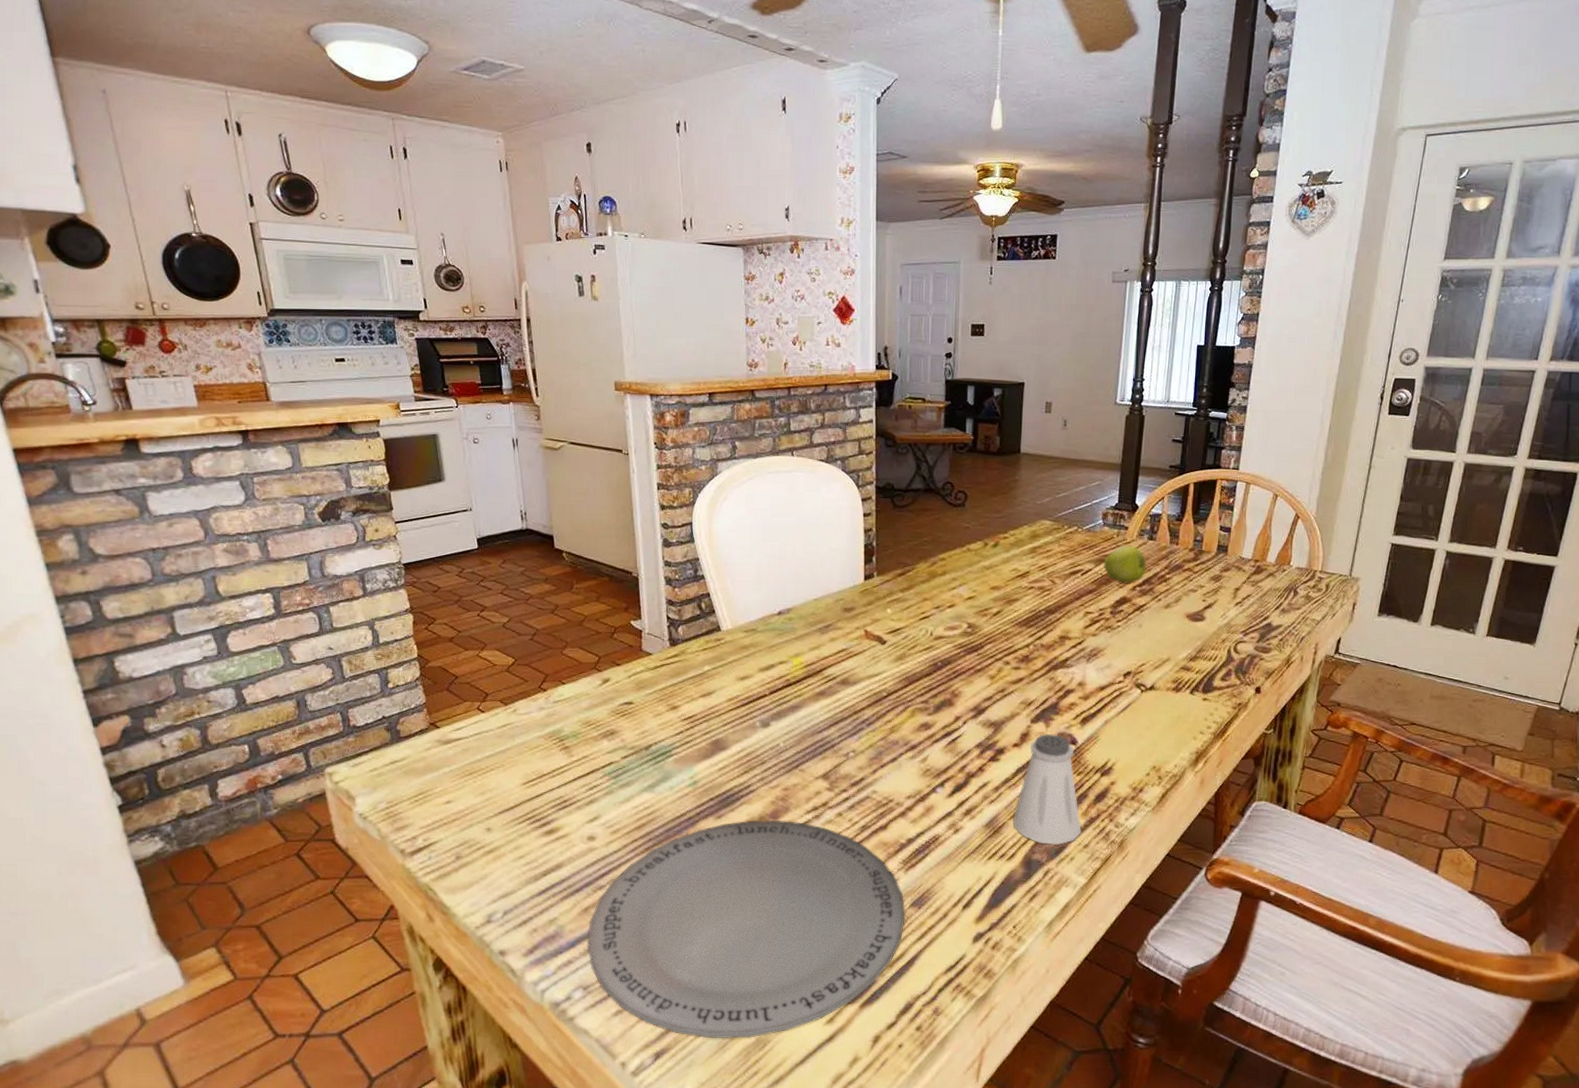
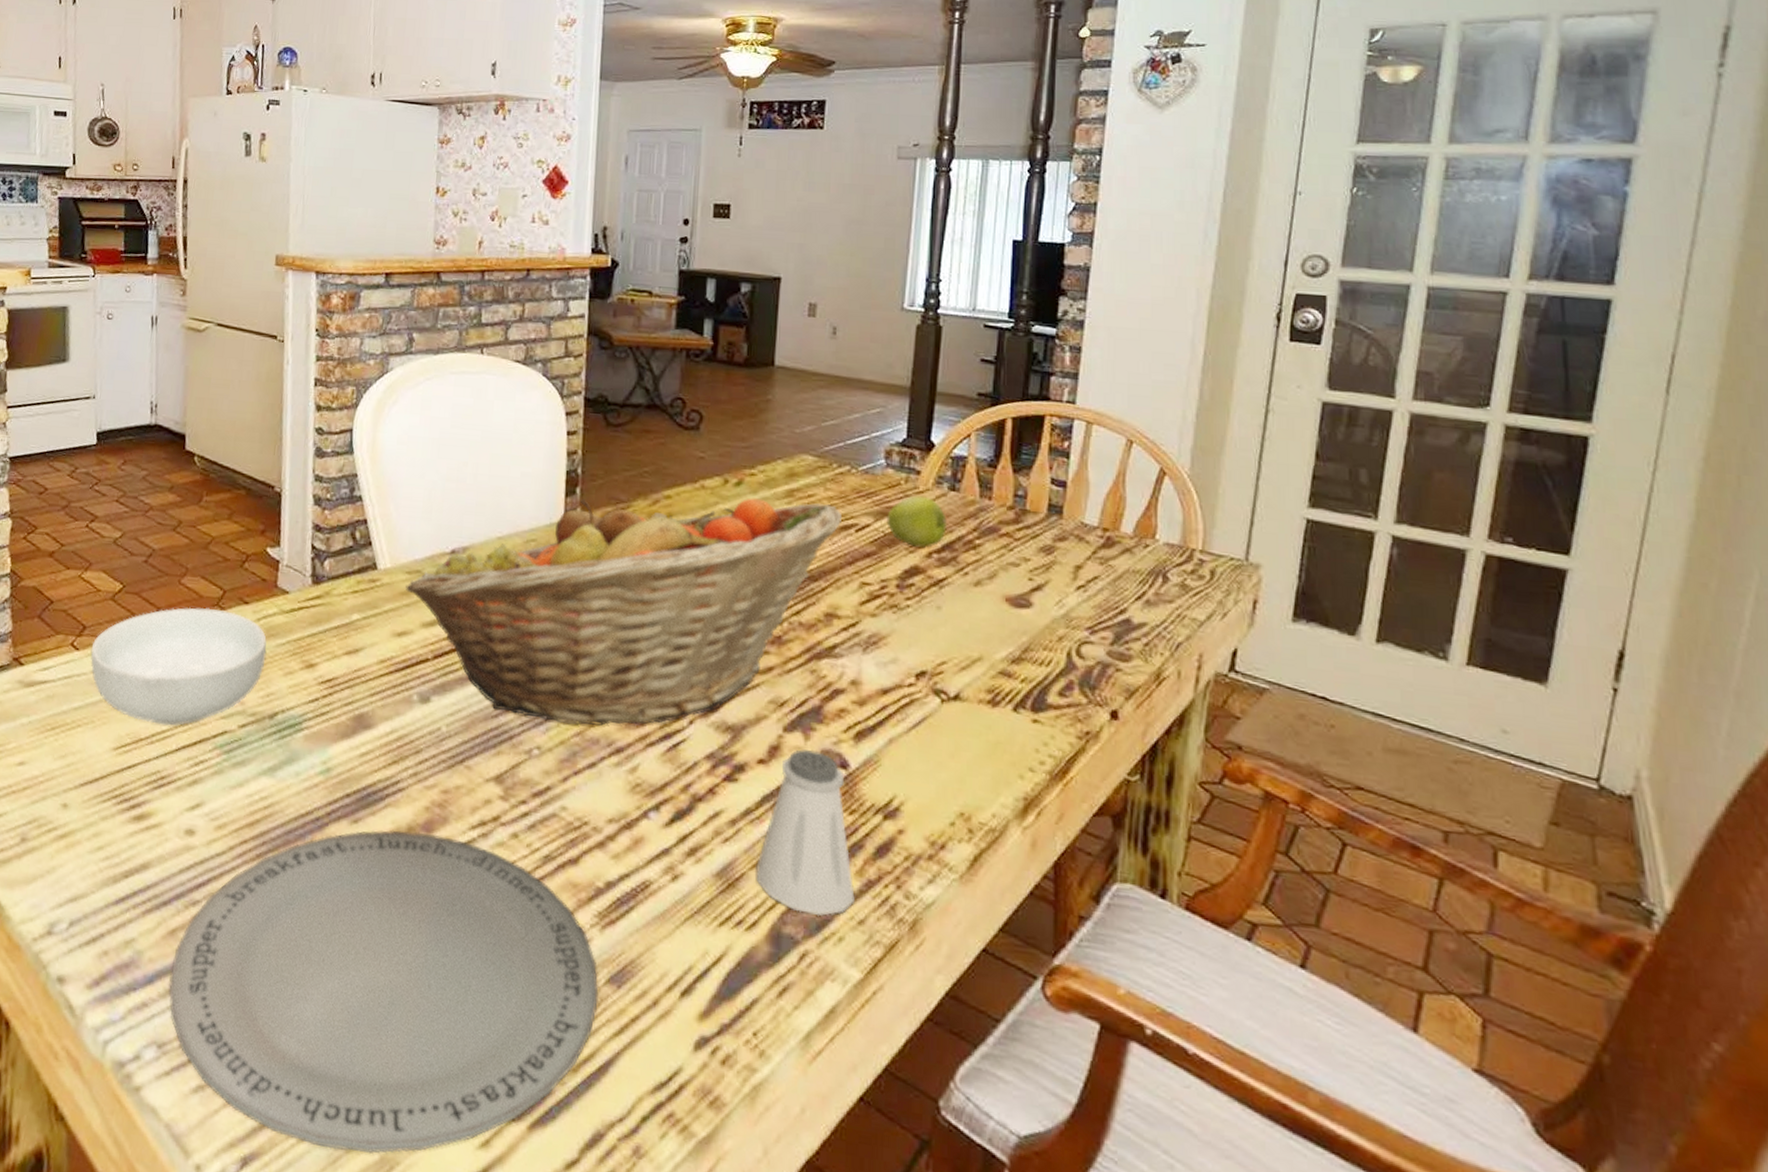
cereal bowl: none [494,671,638,763] -> present [90,607,267,727]
fruit basket: none [745,555,1071,733] -> present [405,498,842,726]

